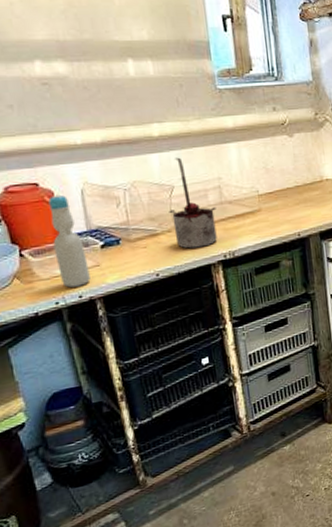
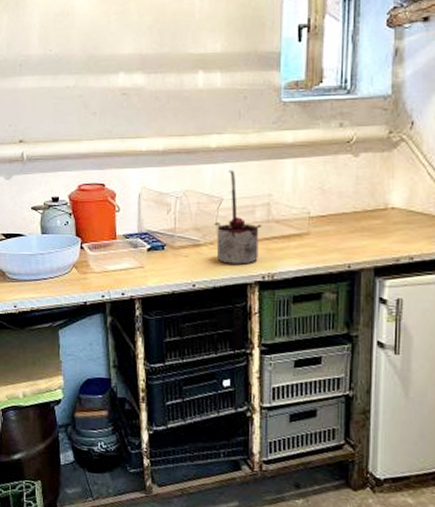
bottle: present [48,194,91,288] -> none [108,196,134,284]

